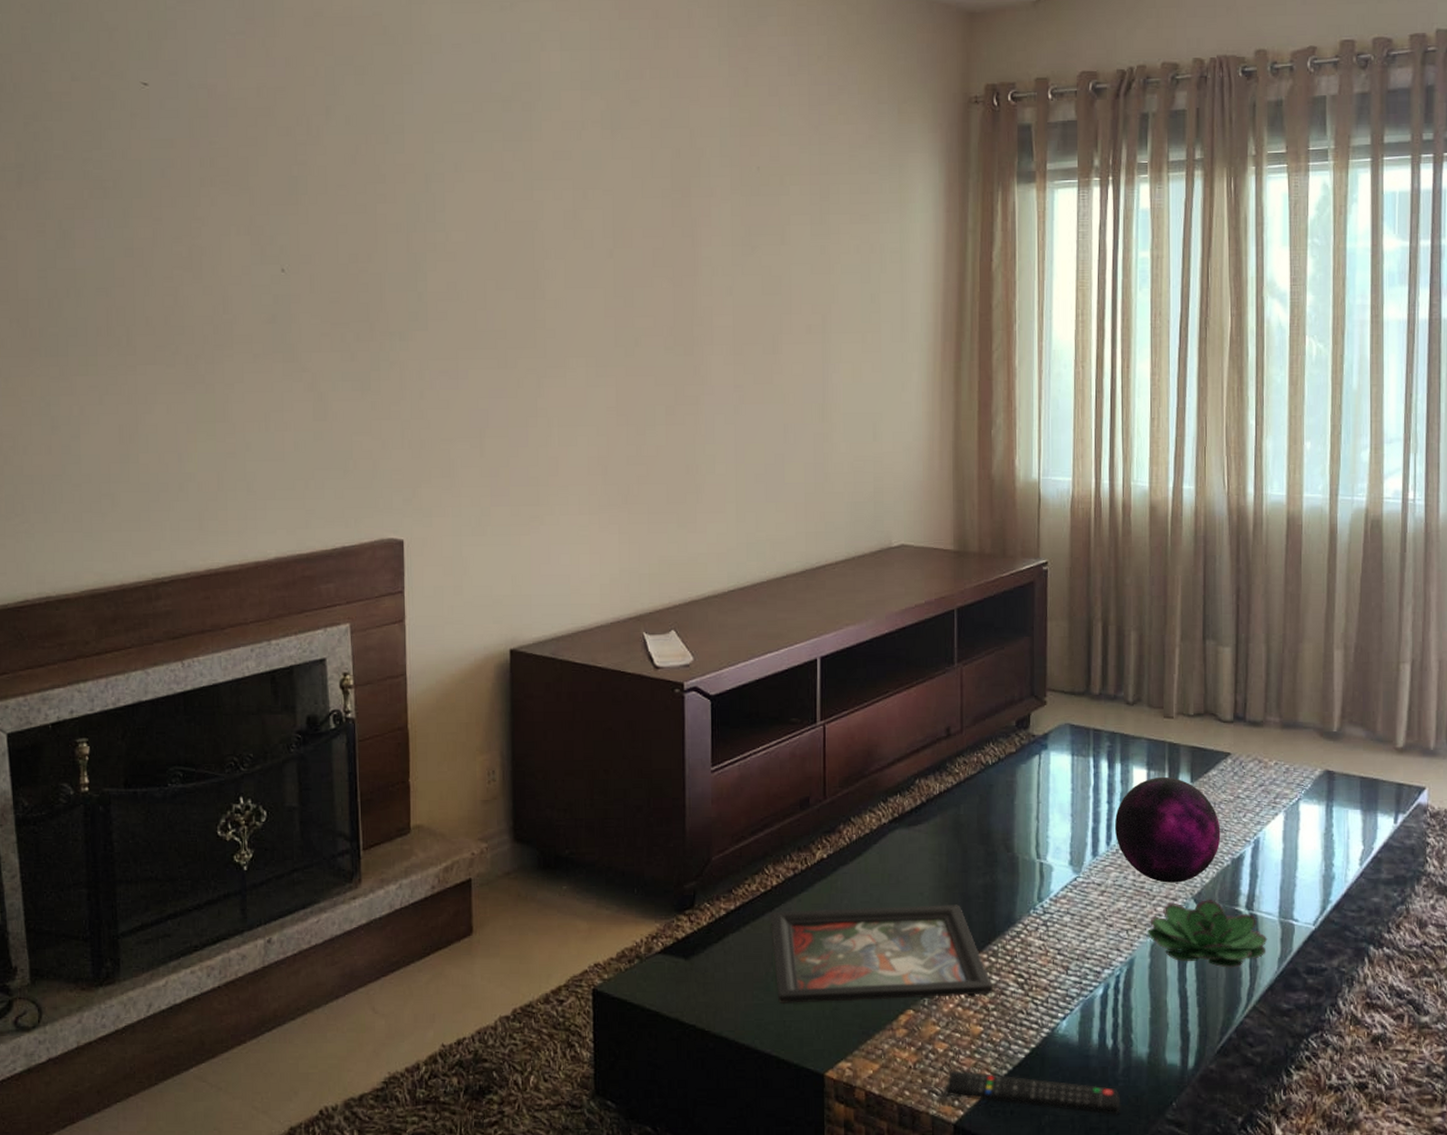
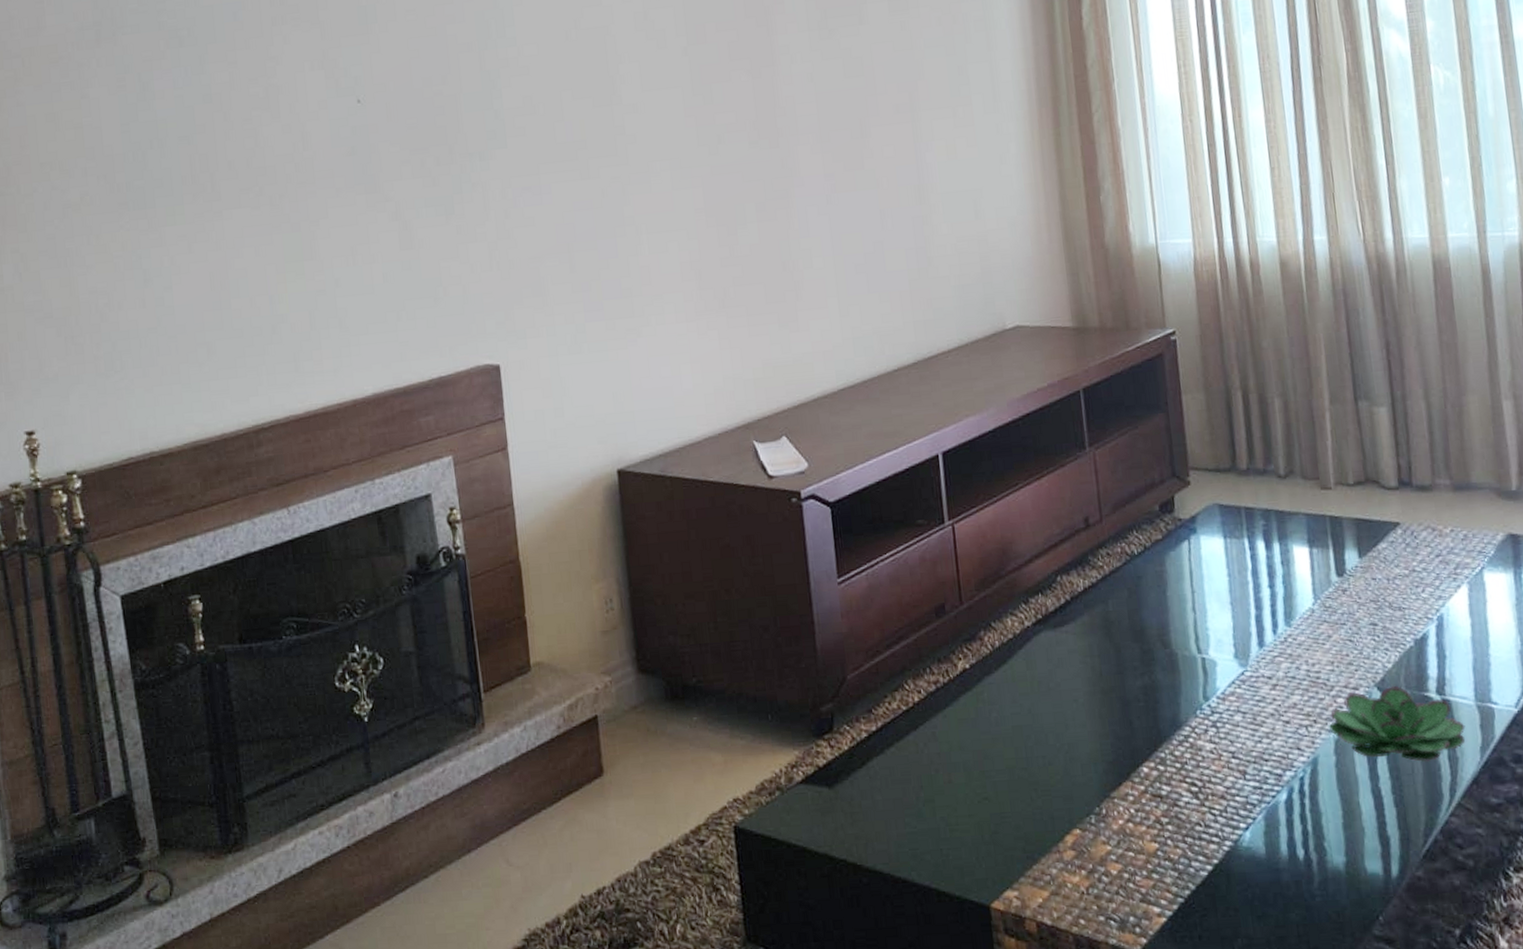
decorative tray: present [770,905,993,1003] -> none [914,710,1165,830]
remote control: present [945,1070,1121,1115] -> none [1123,893,1322,935]
decorative orb: present [1114,776,1221,883] -> none [1279,553,1400,671]

